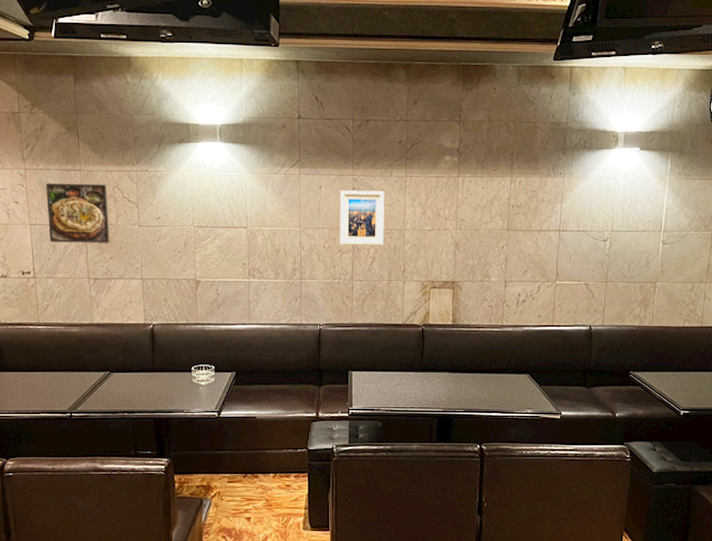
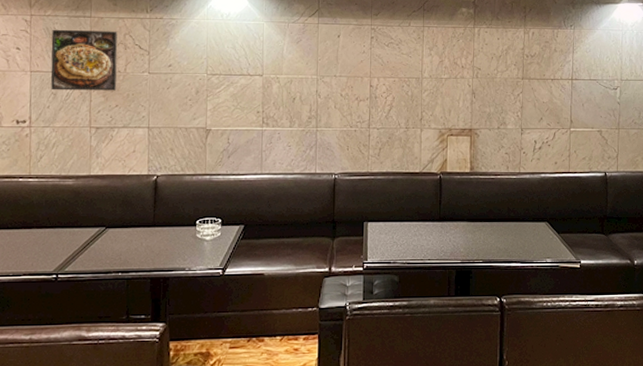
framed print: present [339,190,384,245] -> none [357,40,402,93]

